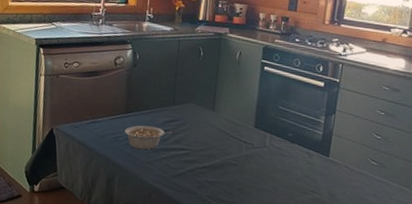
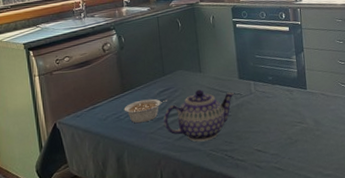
teapot: none [163,129,247,186] -> present [163,90,235,142]

